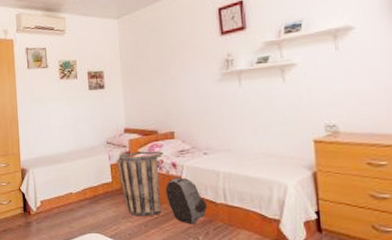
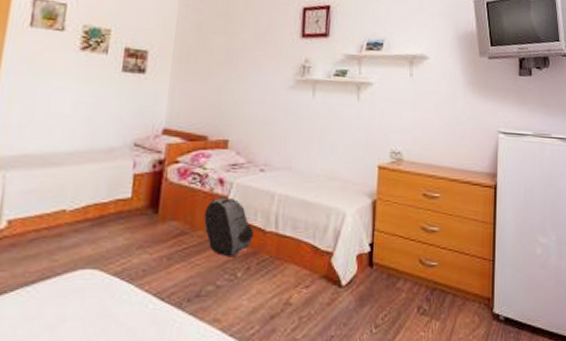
basket: present [116,151,164,217] -> none [143,160,211,247]

